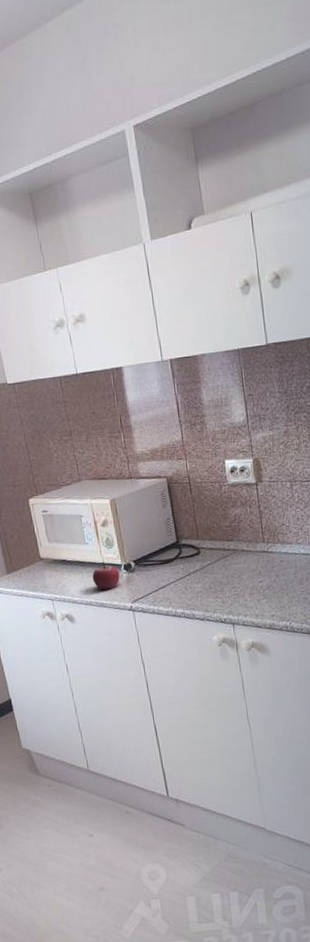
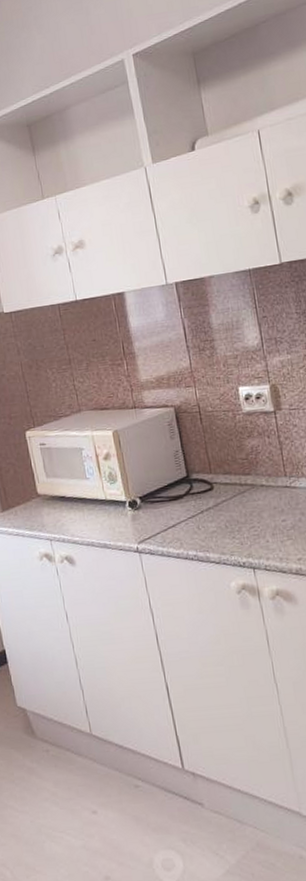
fruit: present [92,561,120,590] -> none [94,498,125,530]

